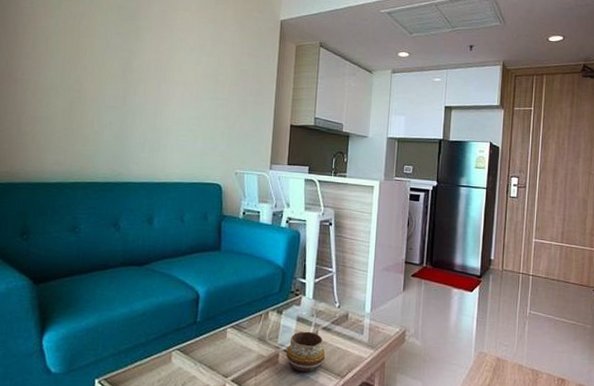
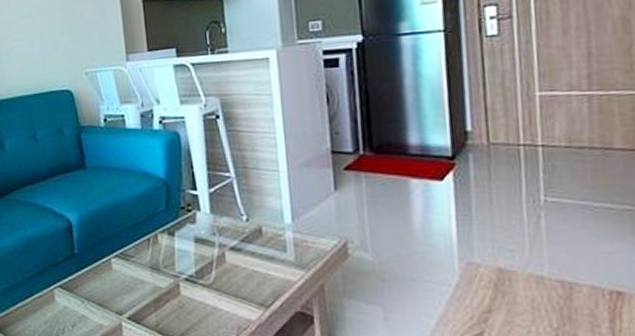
decorative bowl: present [286,331,325,372] -> none [188,254,239,303]

